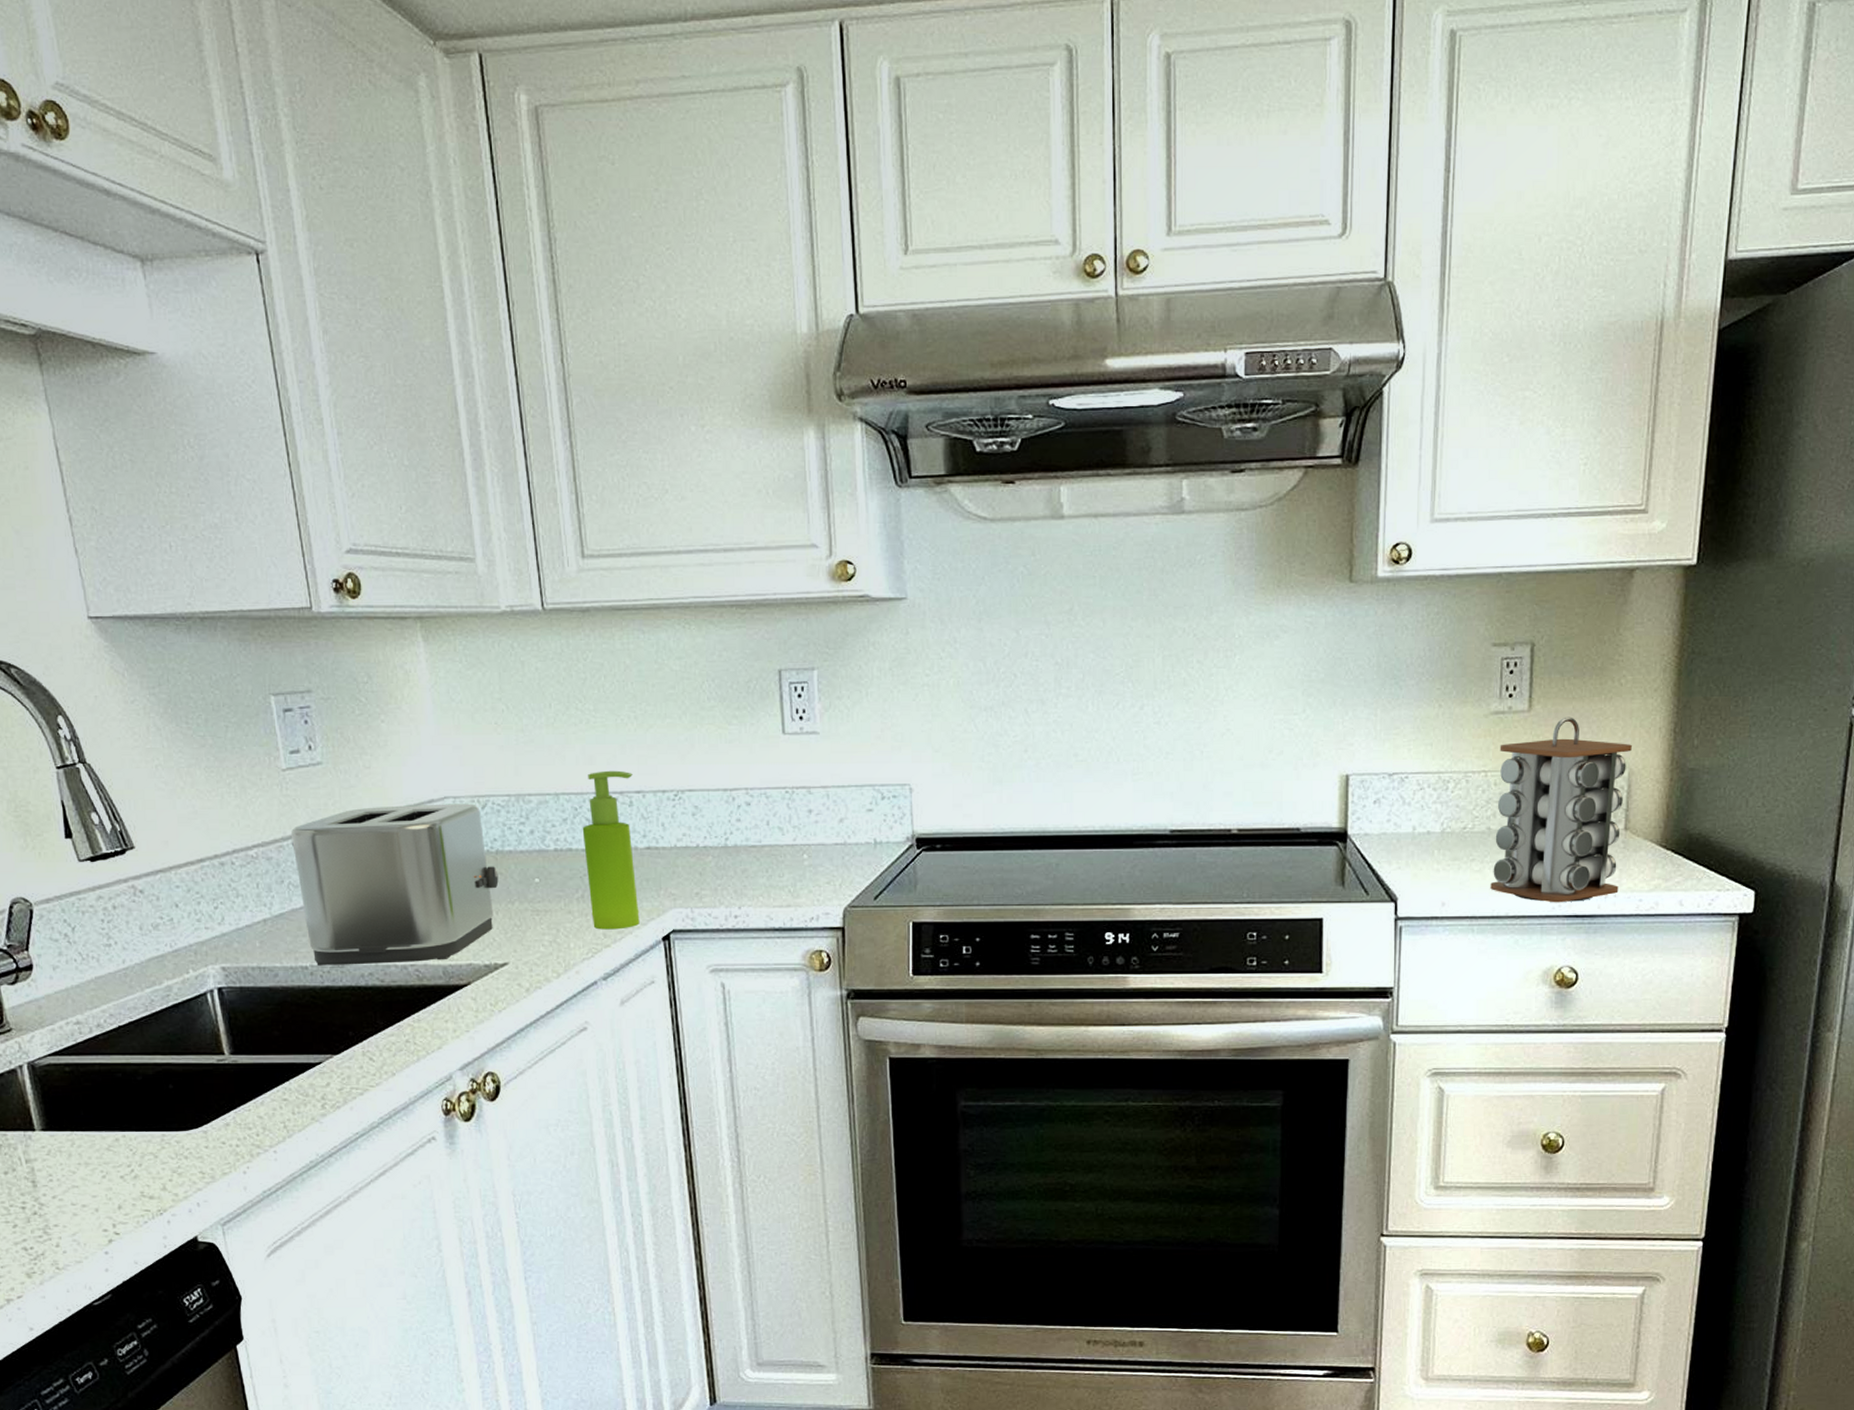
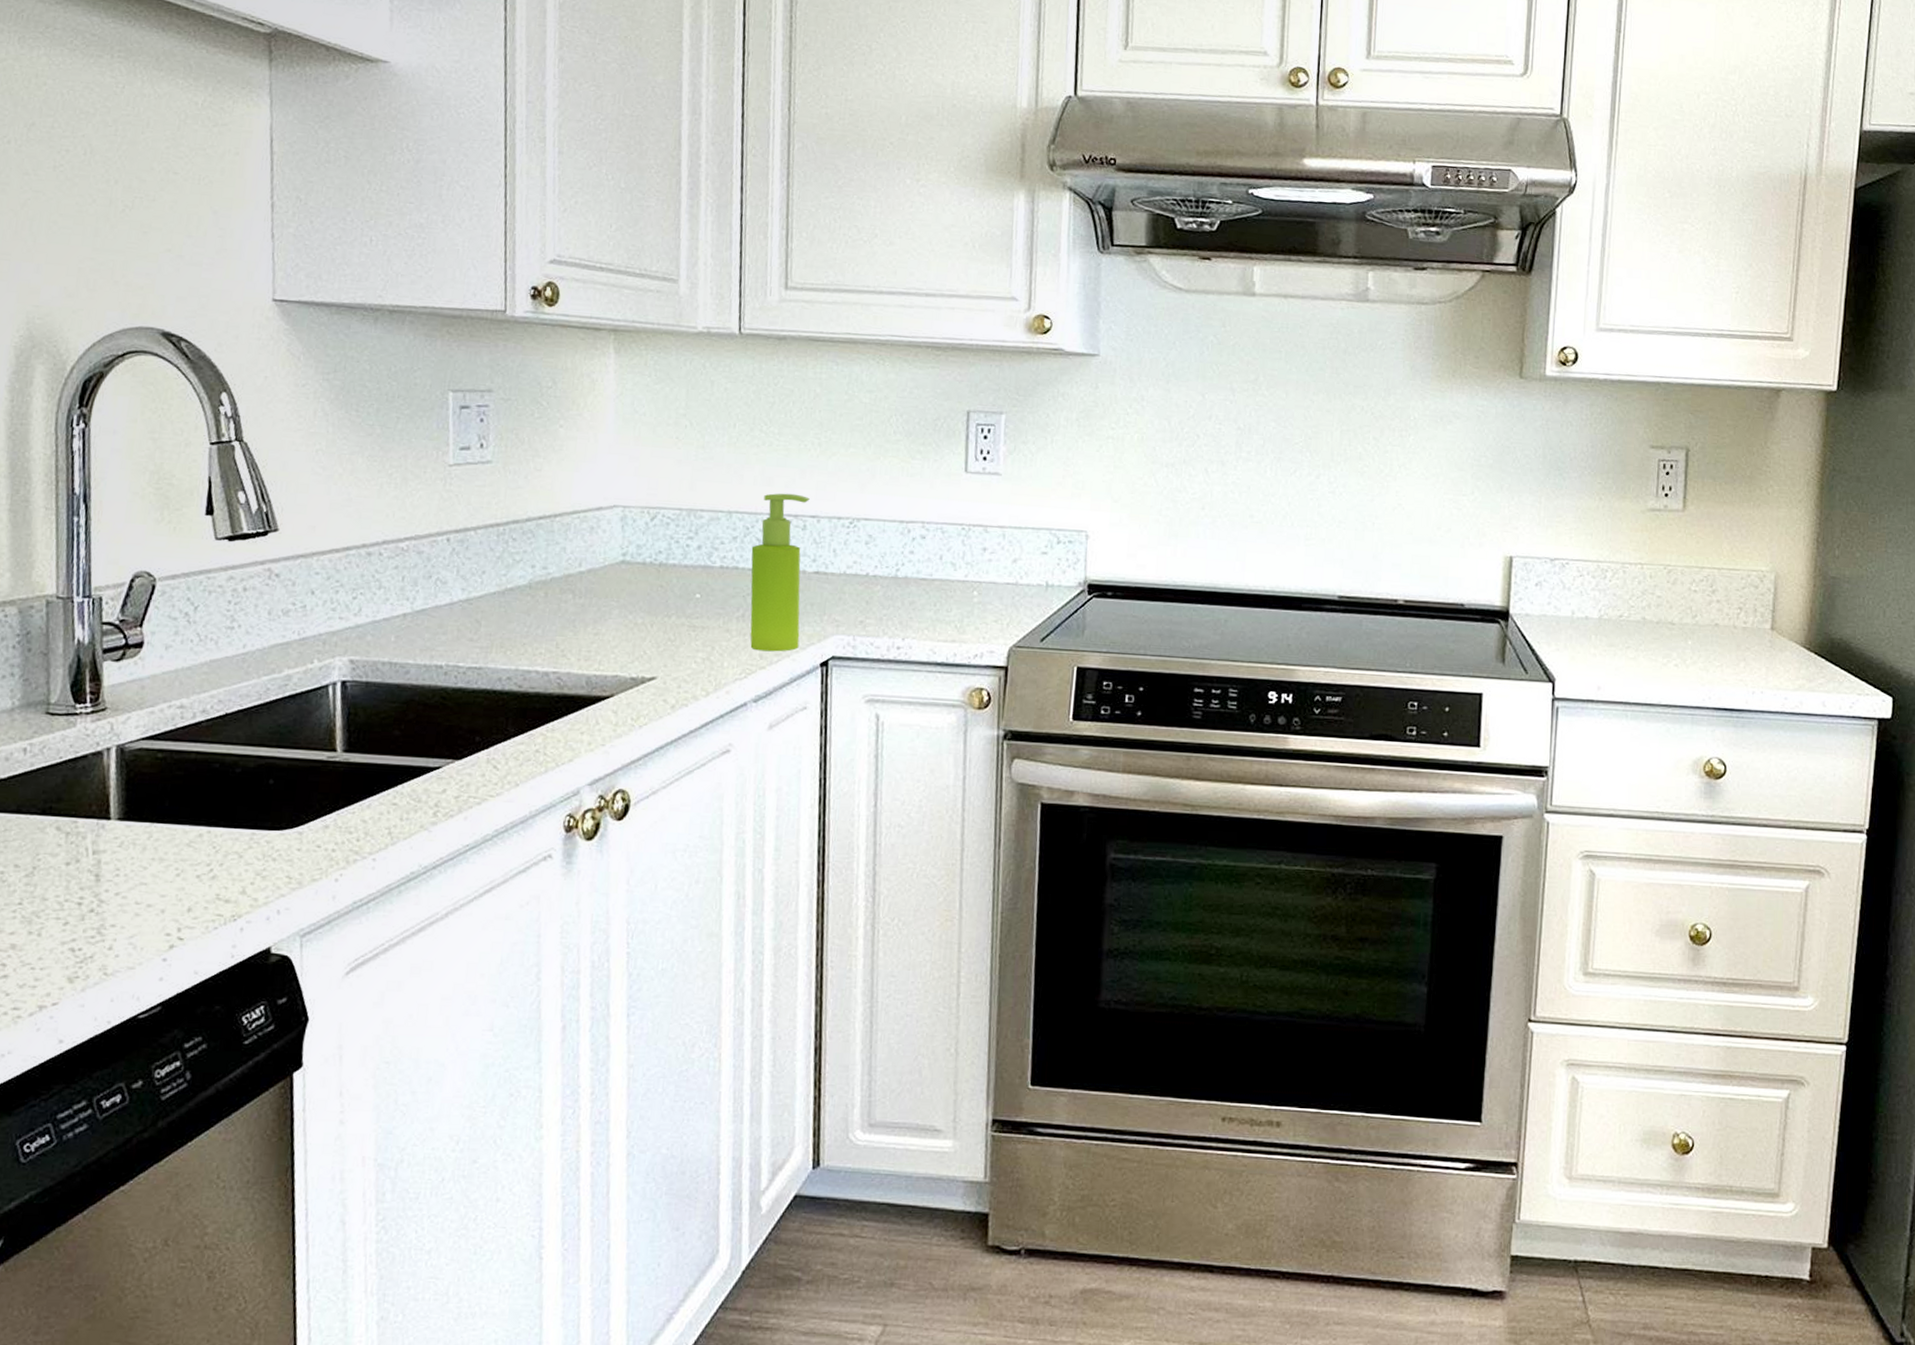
toaster: present [291,803,499,966] -> none [447,509,659,670]
spice rack: present [1490,717,1632,903] -> none [1644,519,1778,695]

